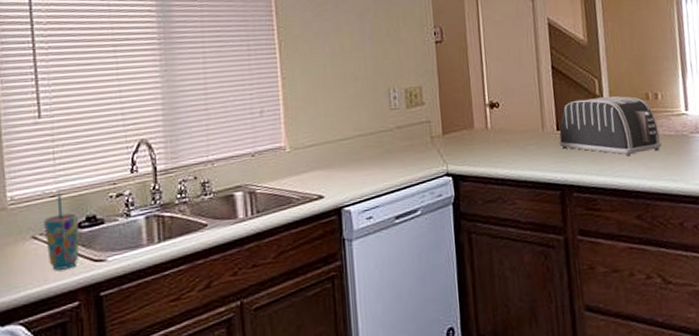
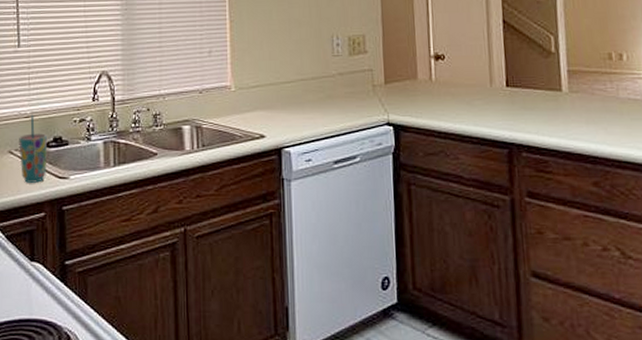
toaster: present [559,96,662,157] -> none [508,54,626,119]

